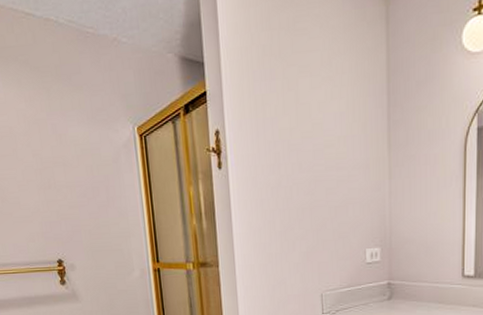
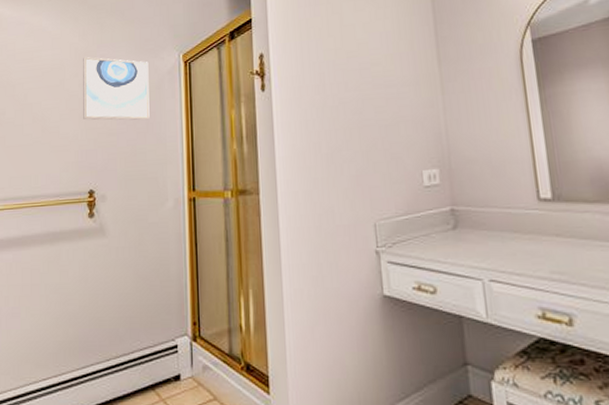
wall art: none [33,125,109,194] -> present [83,57,150,120]

